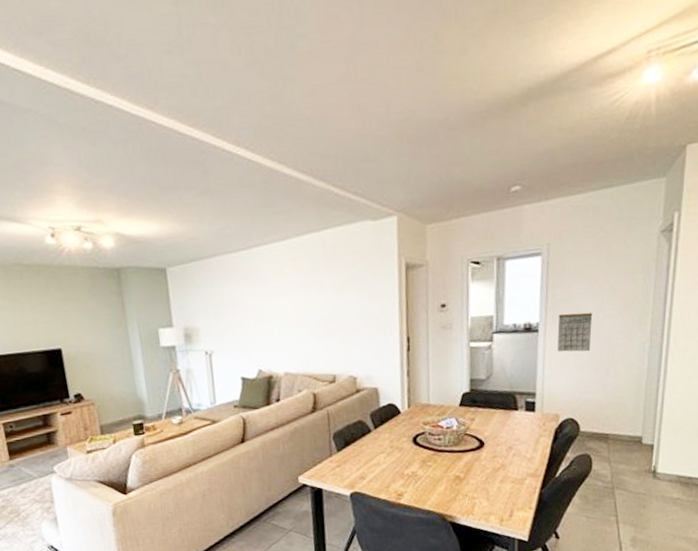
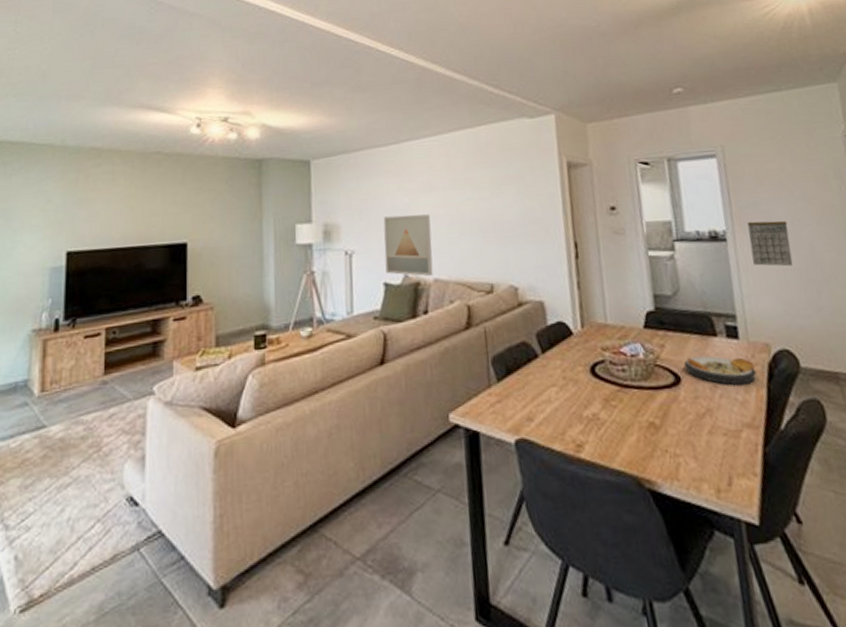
wall art: none [237,316,284,371] -> present [383,214,434,277]
plate: none [488,425,544,446] -> present [684,355,757,385]

